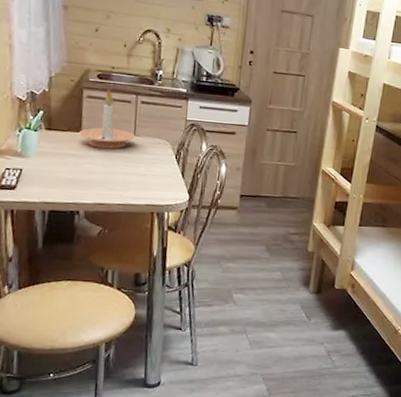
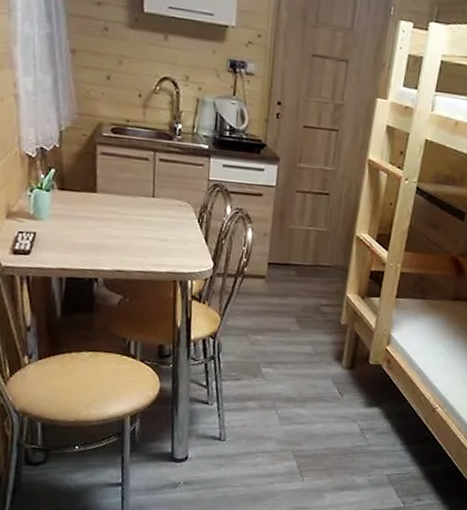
candle holder: present [79,89,135,149] -> none [94,145,154,212]

